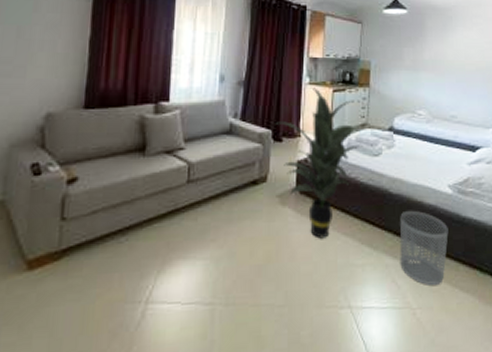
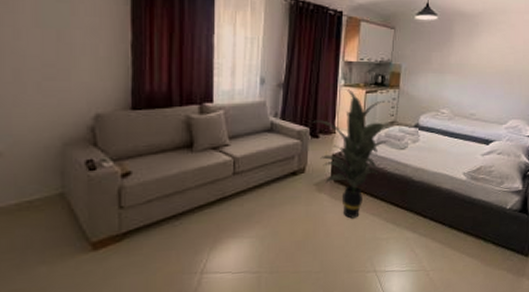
waste bin: present [399,210,449,285] -> none [418,194,461,253]

